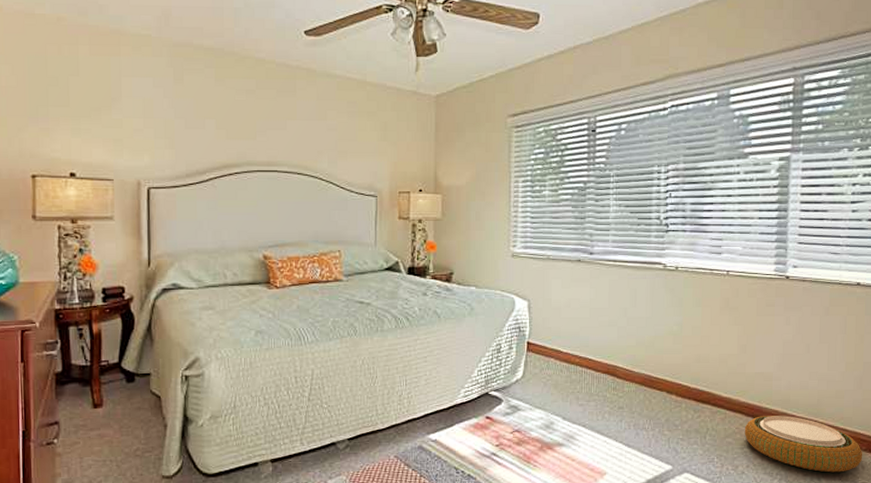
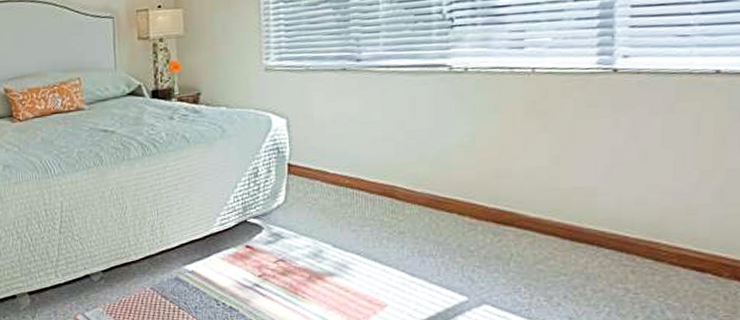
woven basket: present [744,415,863,473] -> none [560,237,726,304]

